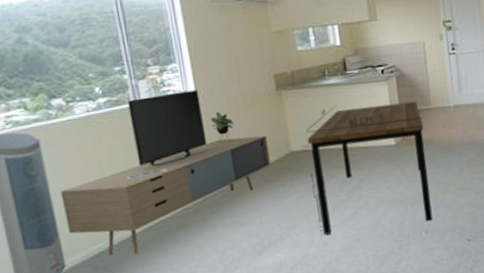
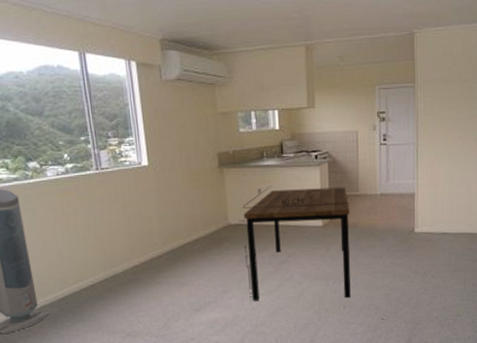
media console: present [60,90,271,256] -> none [34,162,211,301]

